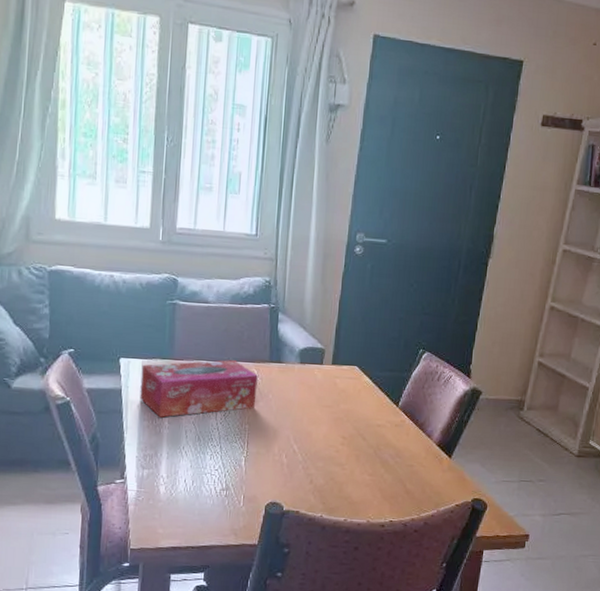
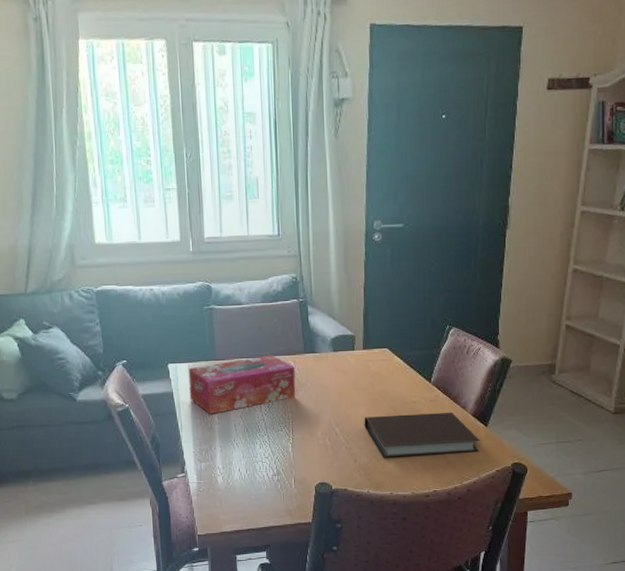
notebook: none [324,436,442,484] -> present [364,412,480,458]

